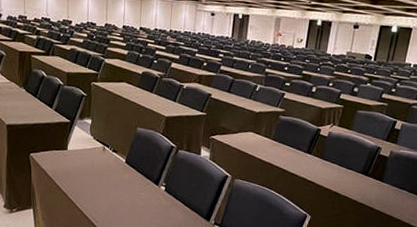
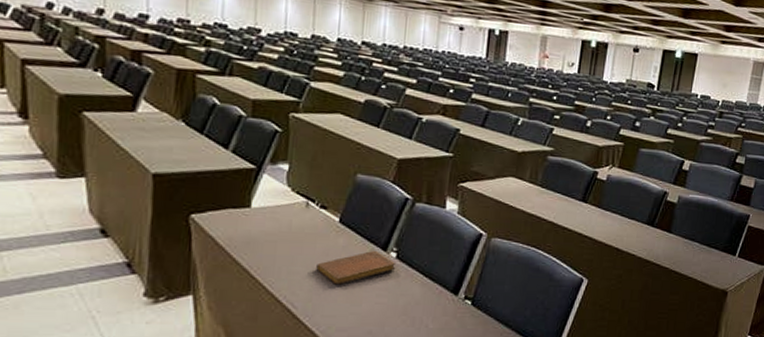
notebook: none [110,184,165,208] -> present [316,250,396,285]

